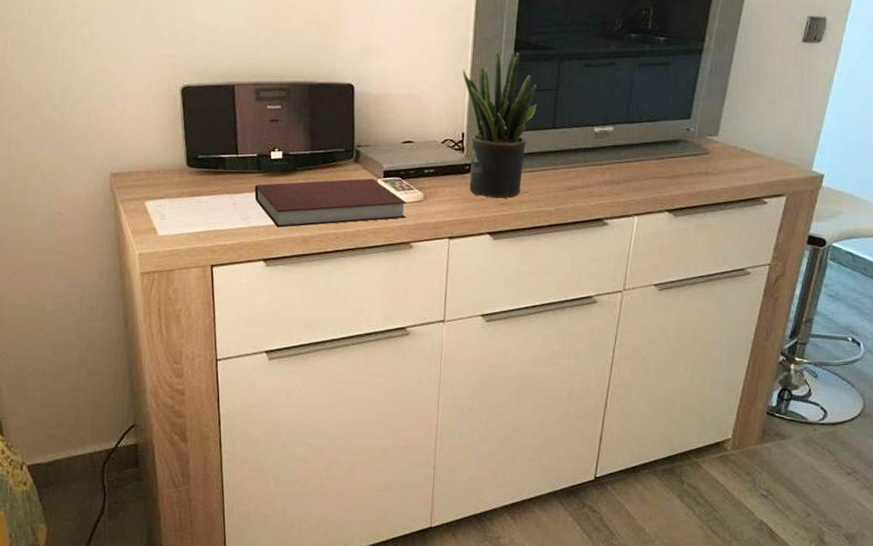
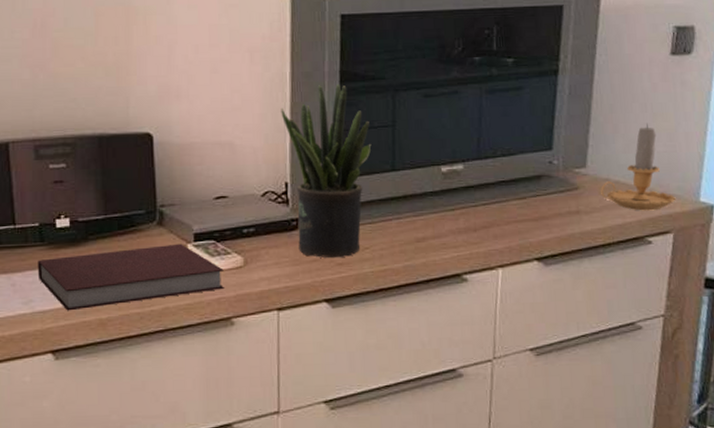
candle: none [728,100,792,176] -> present [601,123,676,211]

